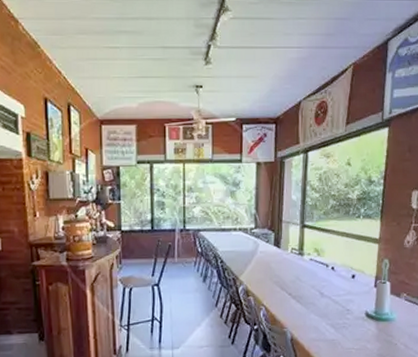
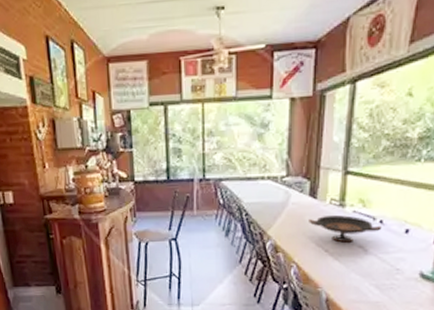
decorative bowl: none [274,263,333,287] -> present [309,215,382,243]

